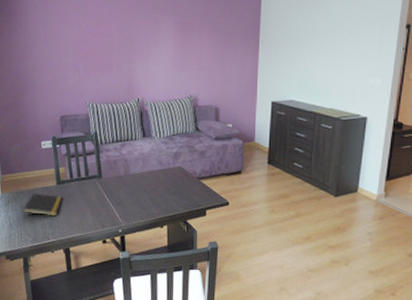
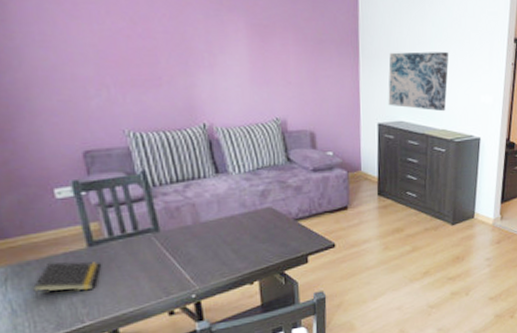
wall art: none [282,39,340,93] -> present [388,51,449,112]

